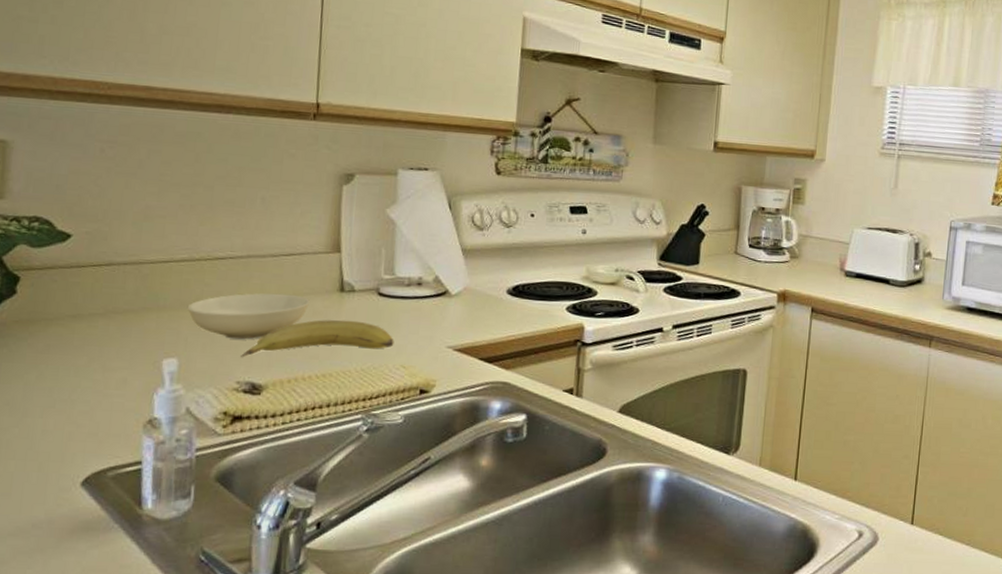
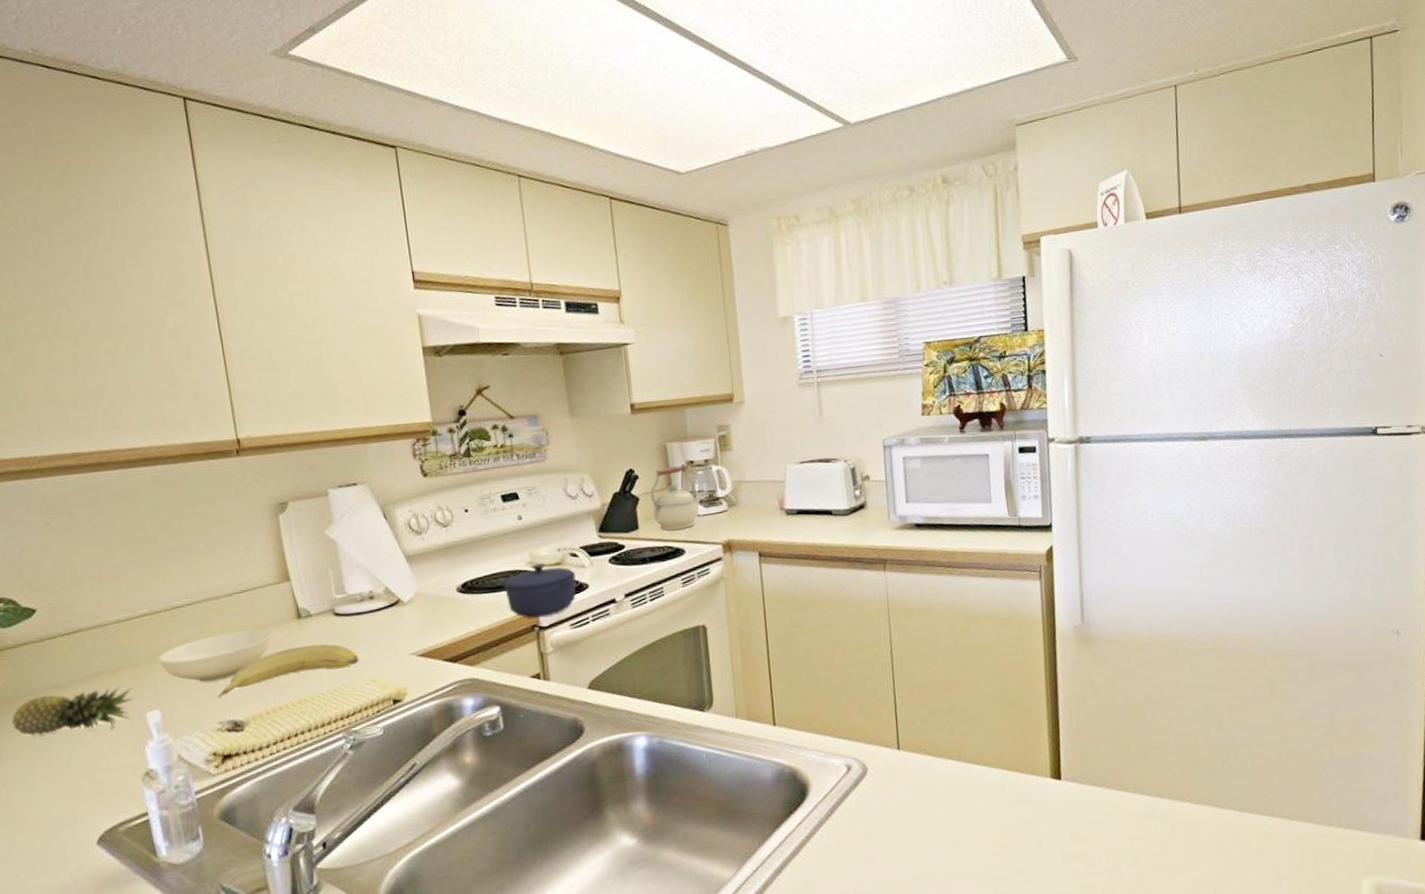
fruit: none [19,323,154,370] -> present [11,687,134,736]
cooking pot: none [554,280,628,333] -> present [503,563,576,618]
kettle: none [715,209,767,272] -> present [650,464,702,531]

